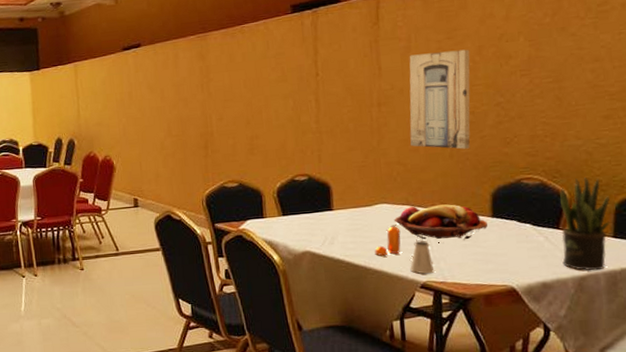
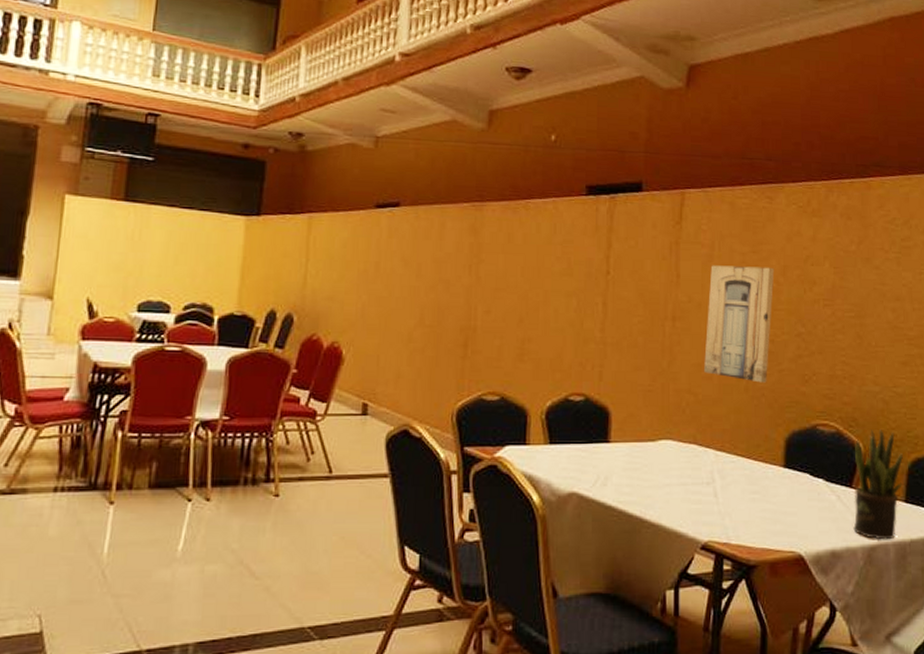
pepper shaker: present [374,226,401,256] -> none [653,469,684,505]
fruit basket: present [393,204,487,242] -> none [678,446,779,493]
saltshaker: present [410,240,435,274] -> none [691,489,718,532]

